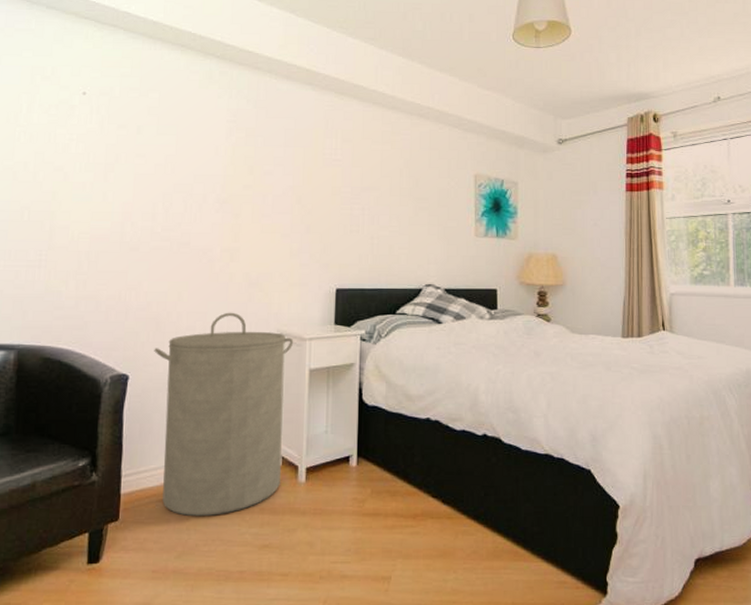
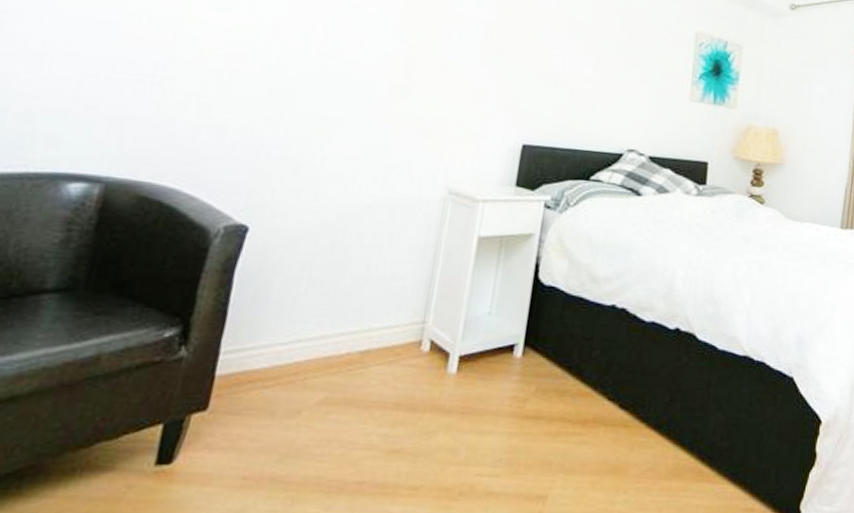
laundry hamper: present [154,312,294,517] -> none [269,160,464,410]

